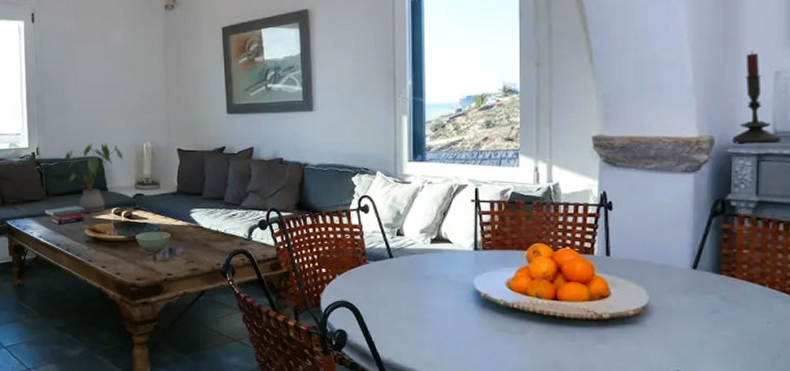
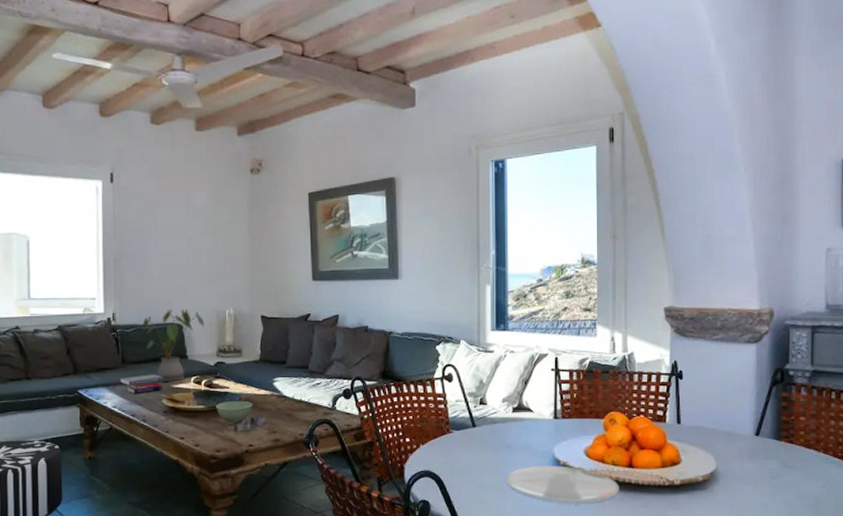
plate: none [424,297,543,336] -> present [505,465,619,504]
candle: present [732,50,781,144] -> none [790,228,832,317]

